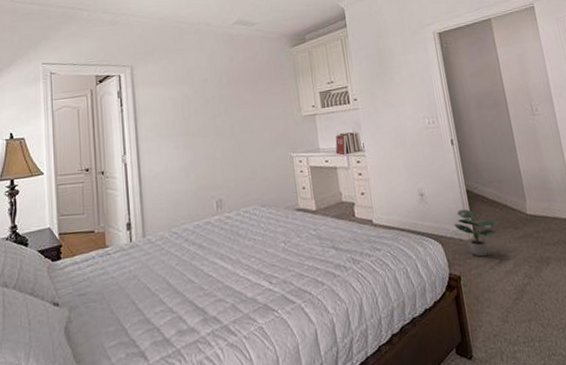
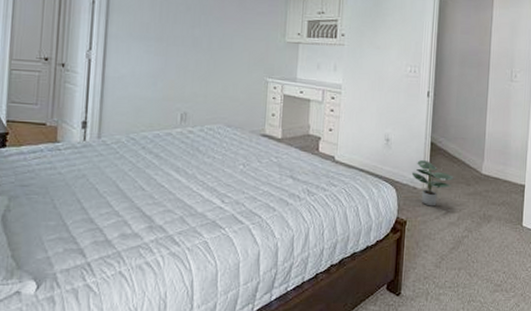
books: present [335,132,362,156] -> none [312,67,340,90]

